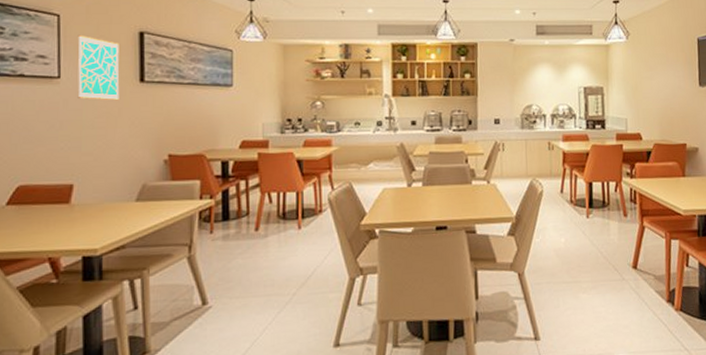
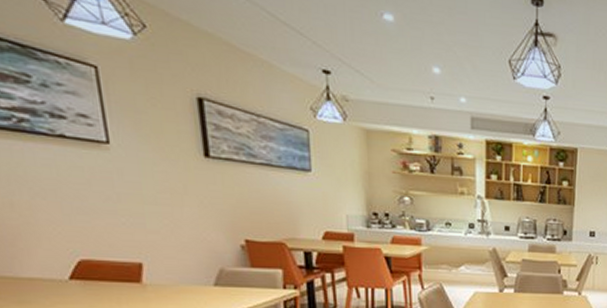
wall art: present [77,34,120,101] -> none [123,93,183,176]

